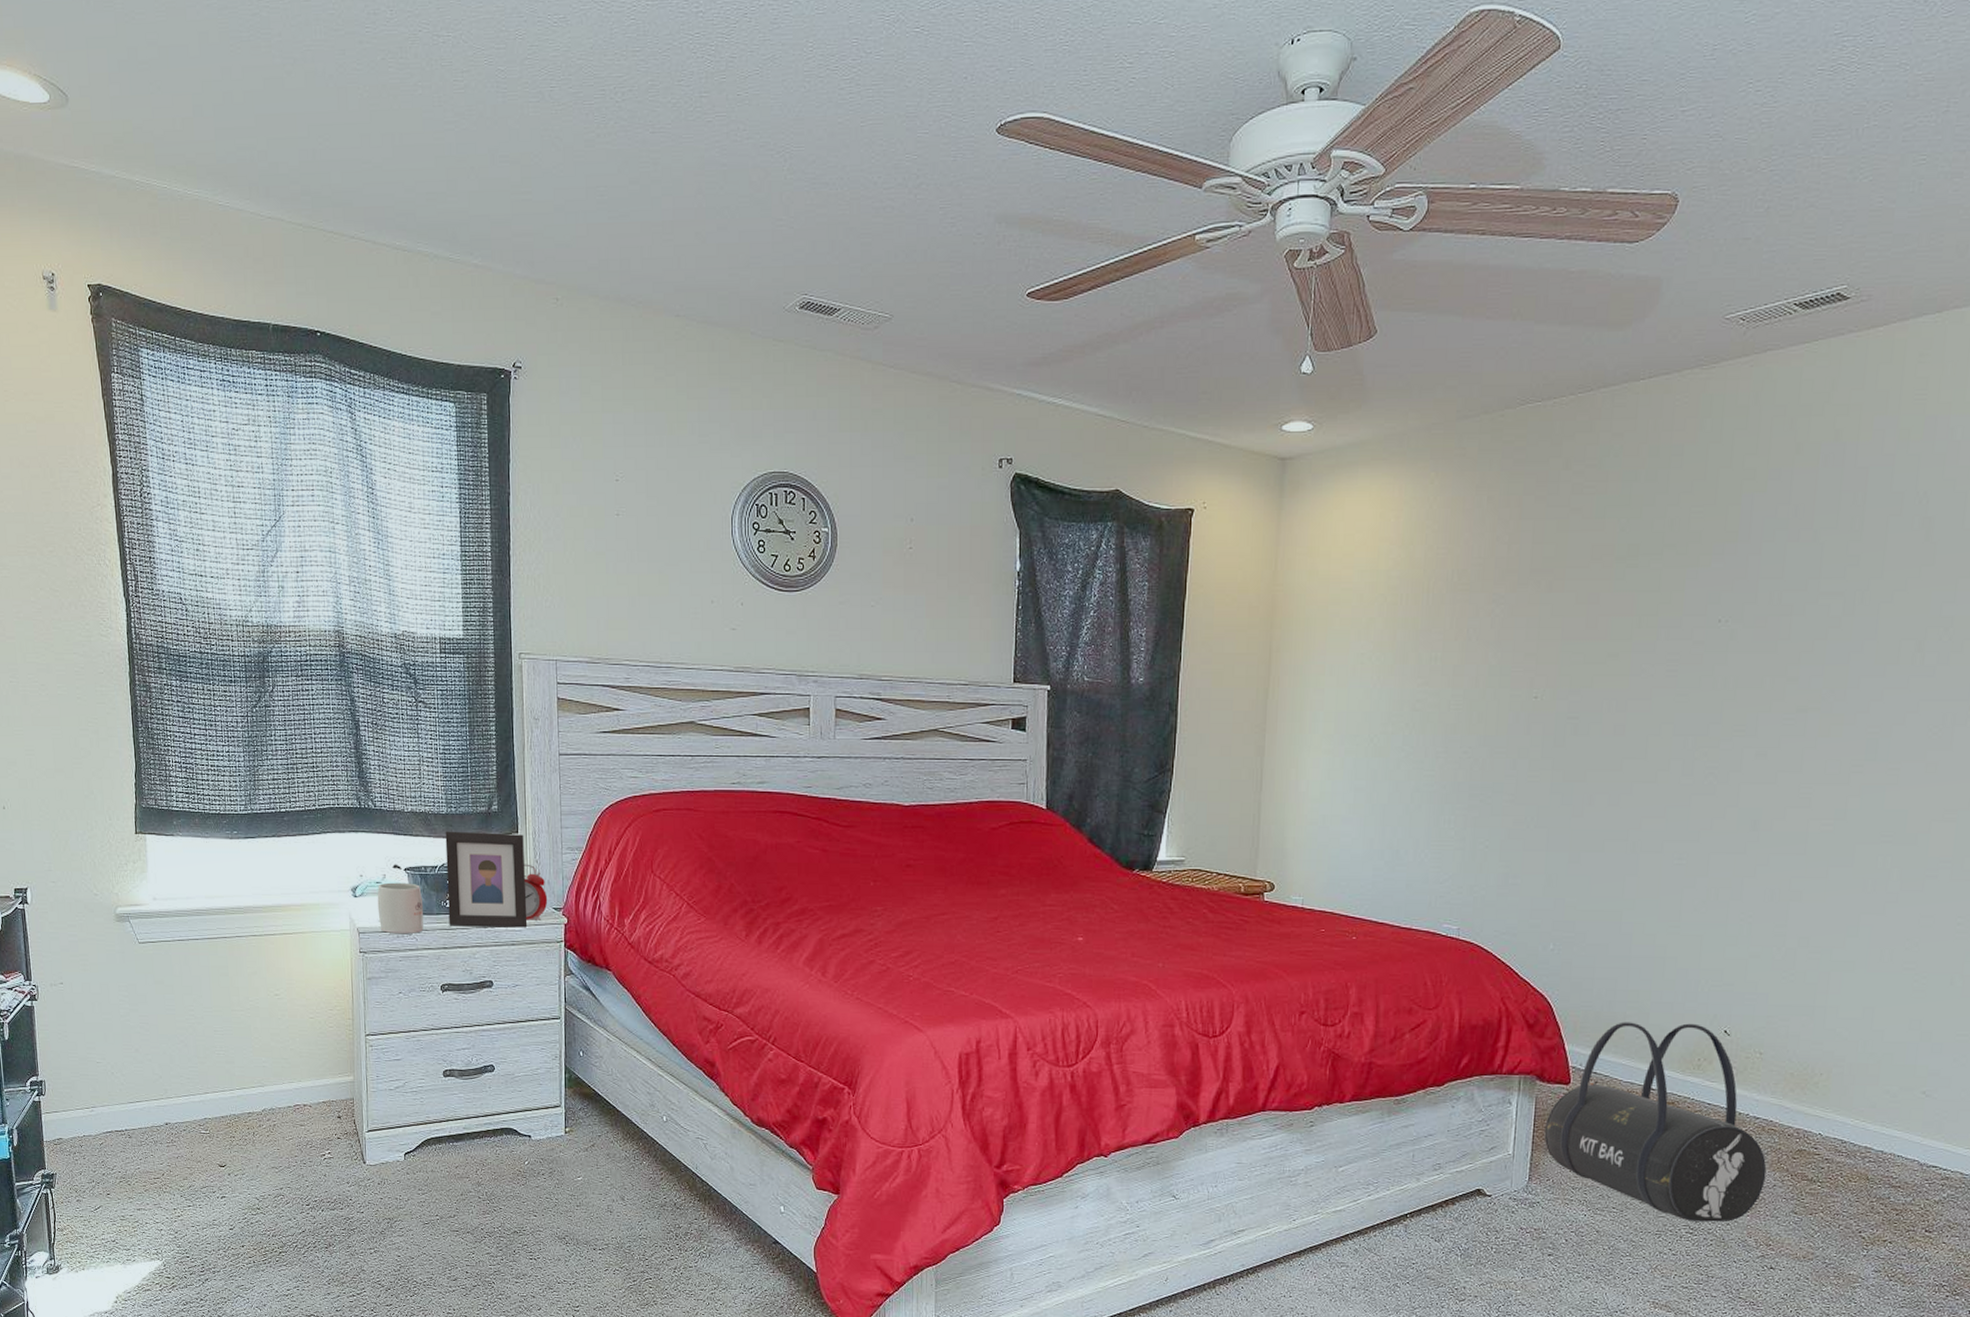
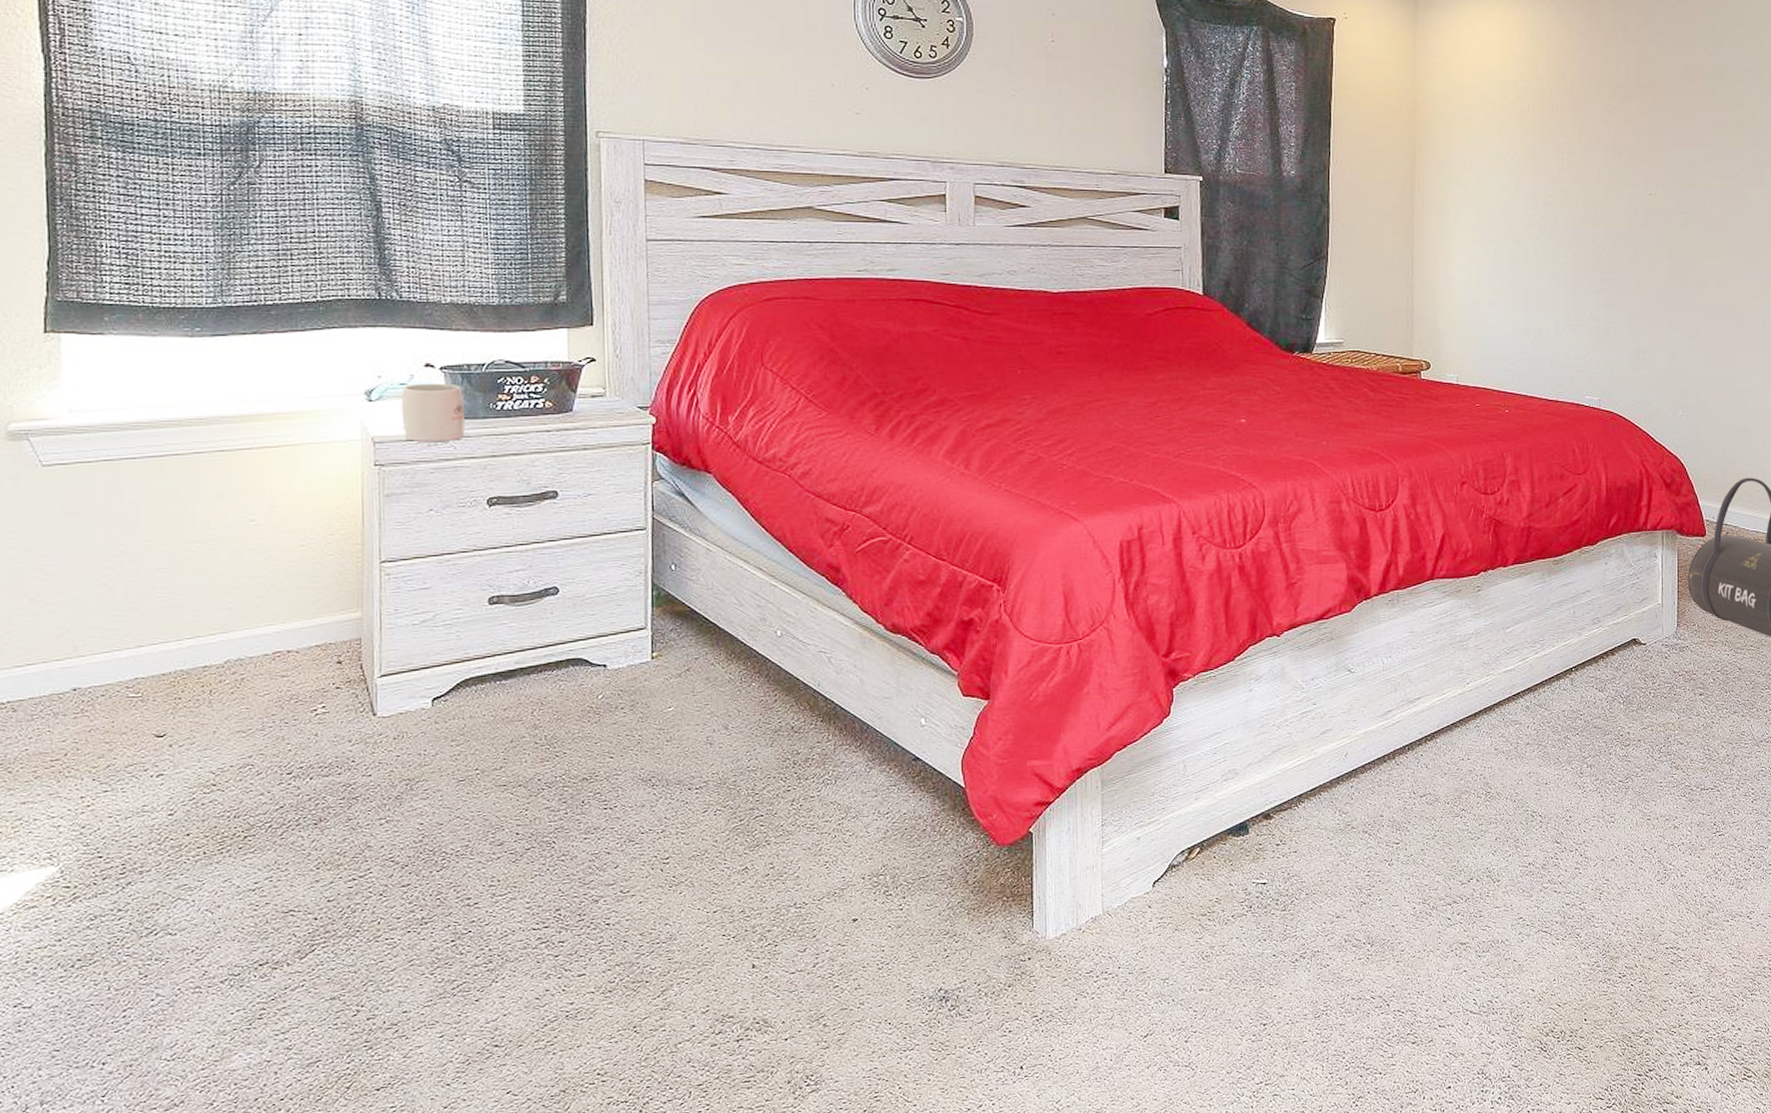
picture frame: present [445,831,528,928] -> none [496,324,604,431]
alarm clock: present [524,864,548,922] -> none [600,359,631,423]

